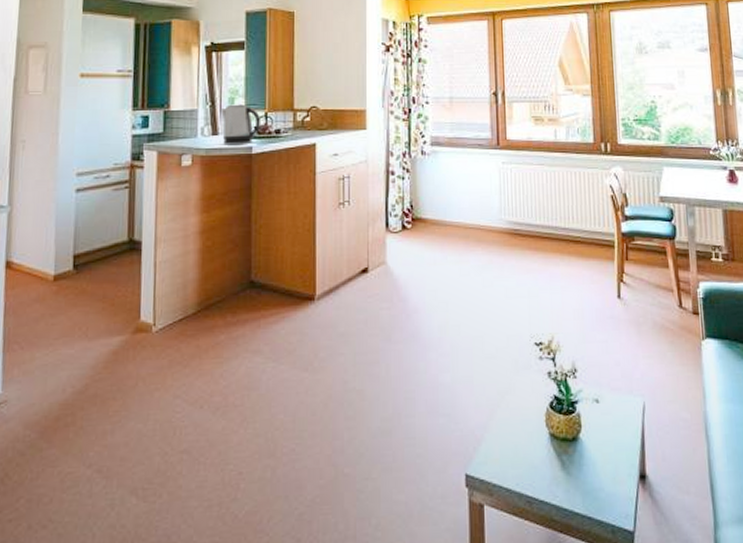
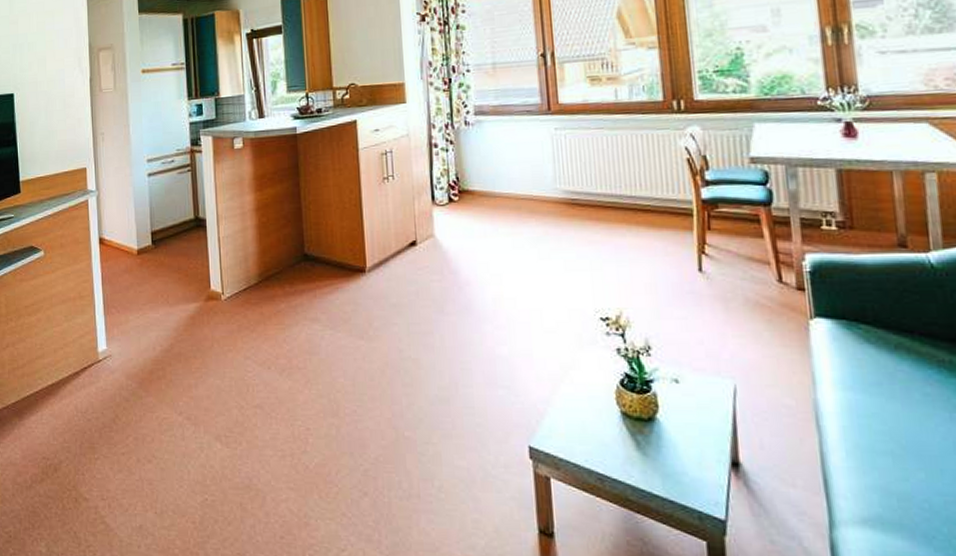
kettle: present [221,104,260,145] -> none [265,87,302,127]

